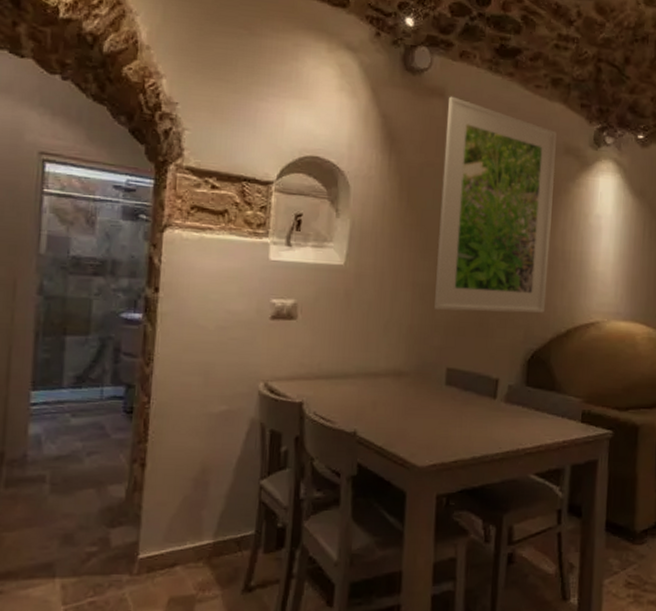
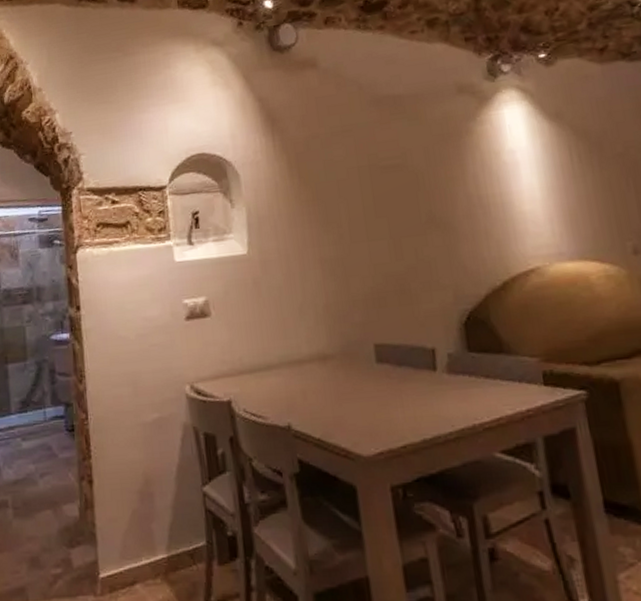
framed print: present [434,96,557,313] -> none [321,63,472,284]

